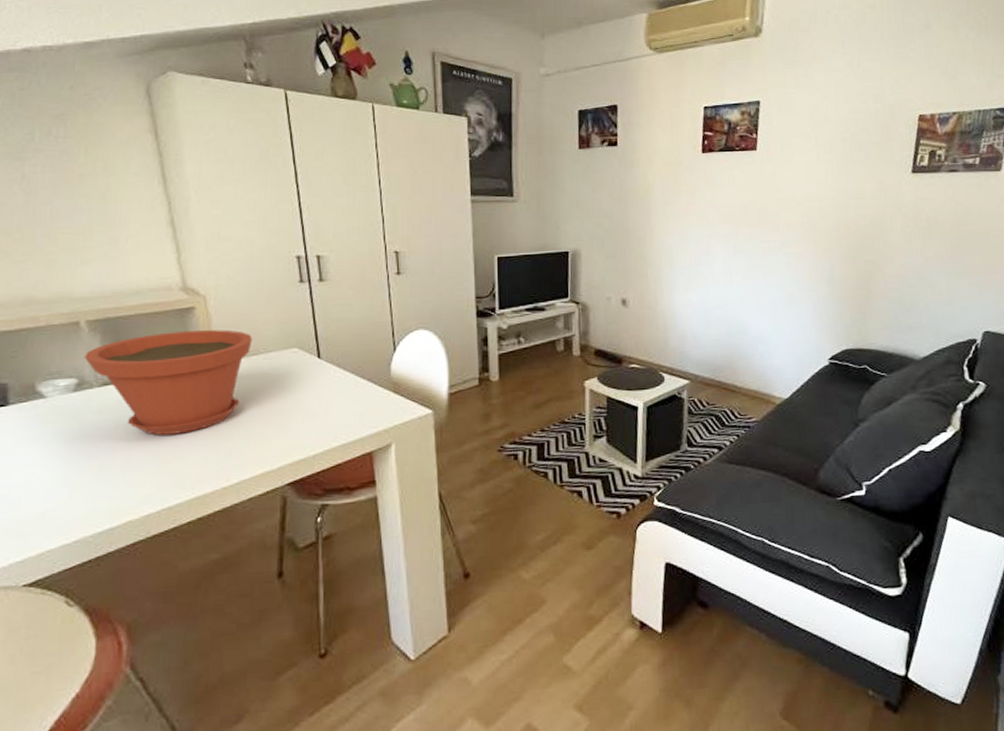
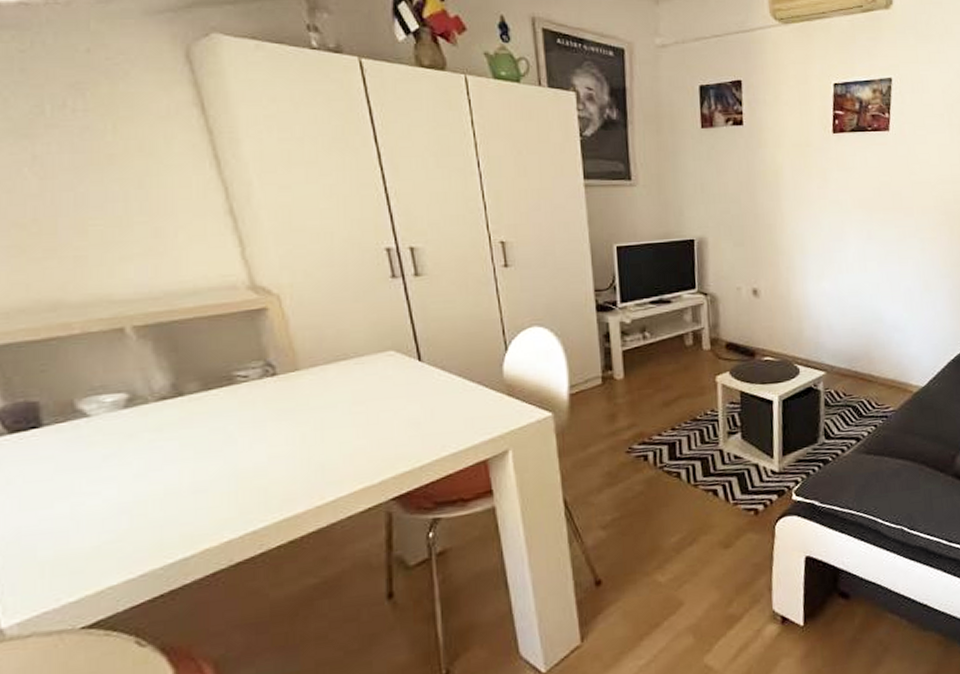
plant pot: present [83,329,253,436] -> none [133,332,340,453]

